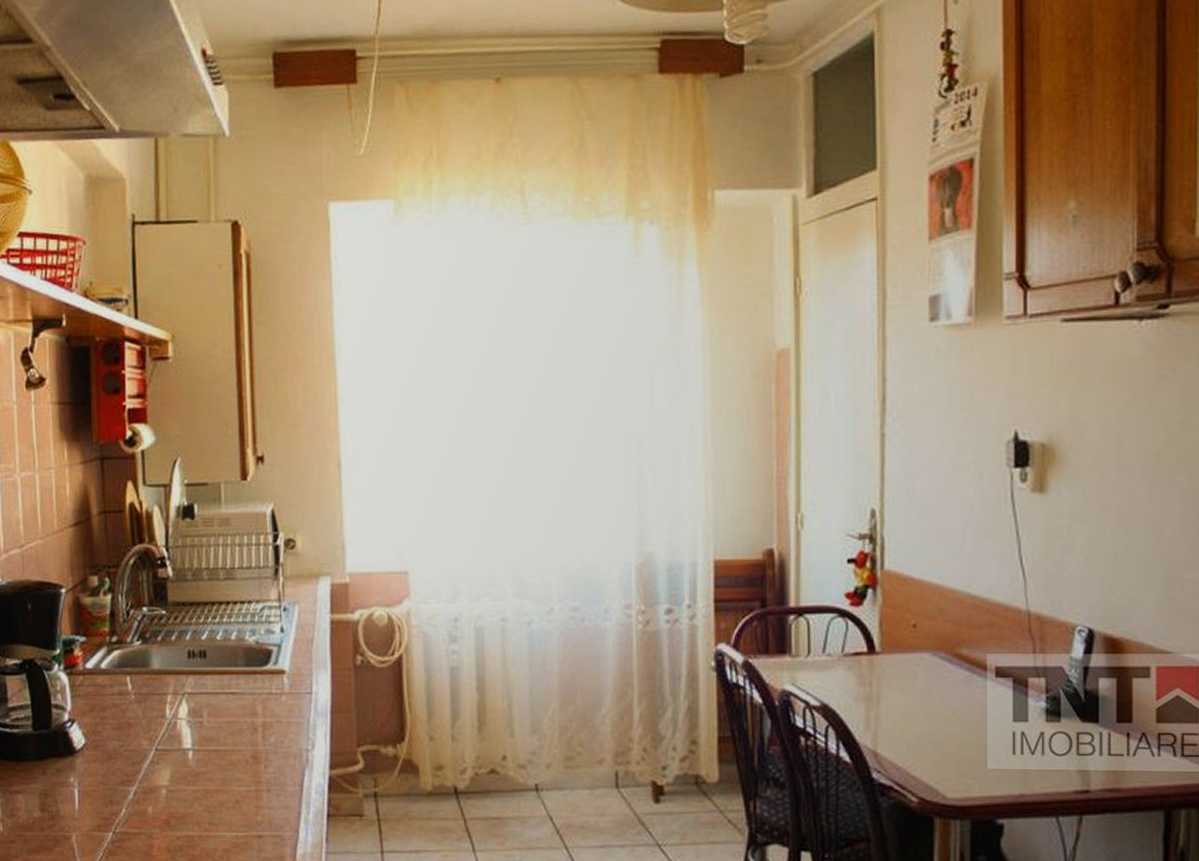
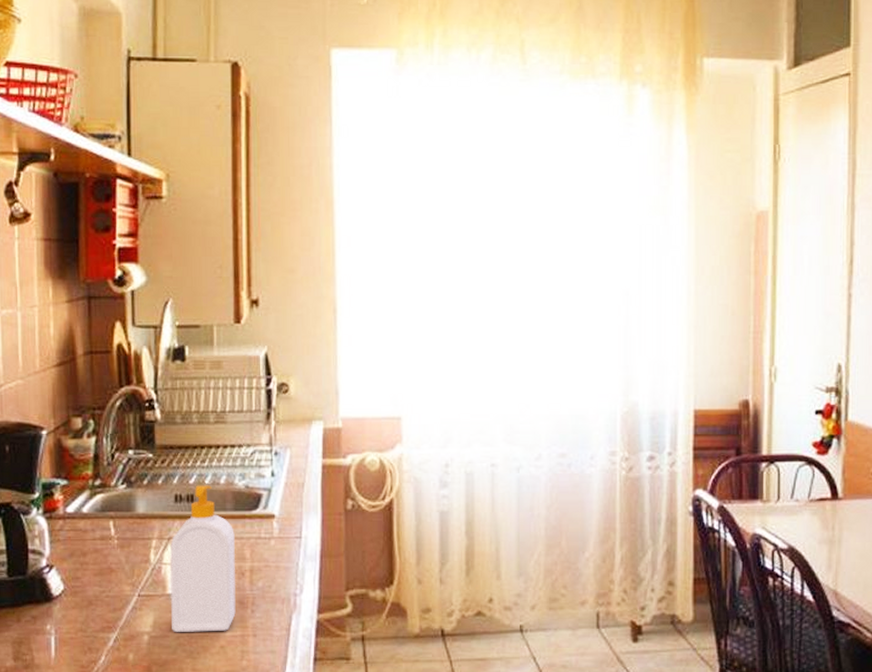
soap bottle: none [185,641,250,787] -> present [170,485,236,633]

